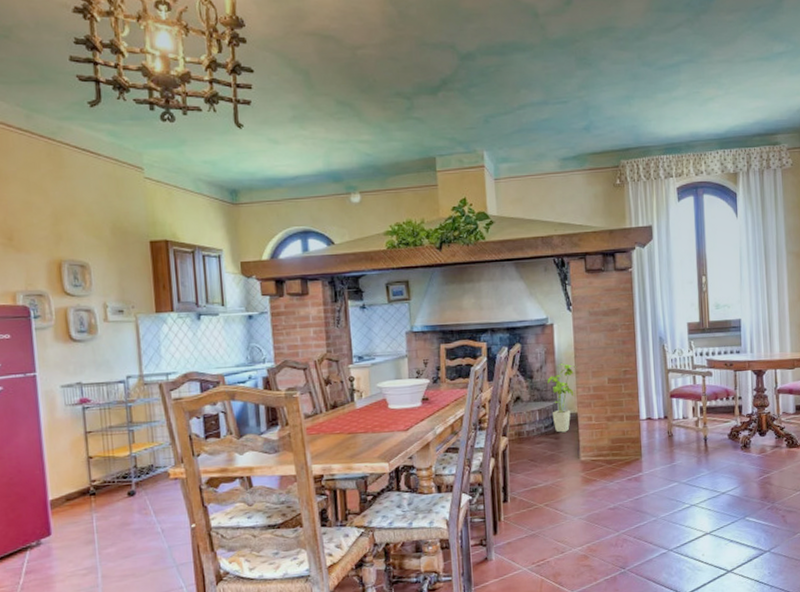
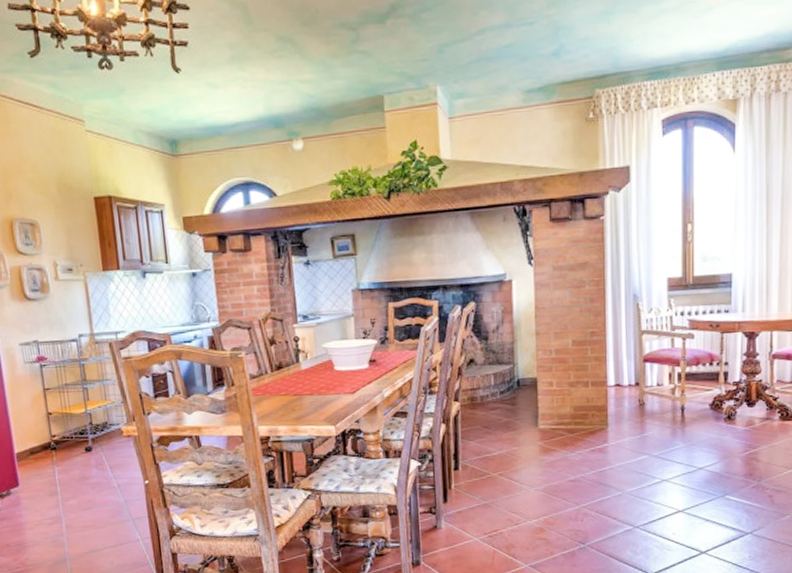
house plant: present [547,363,578,433] -> none [504,324,538,399]

